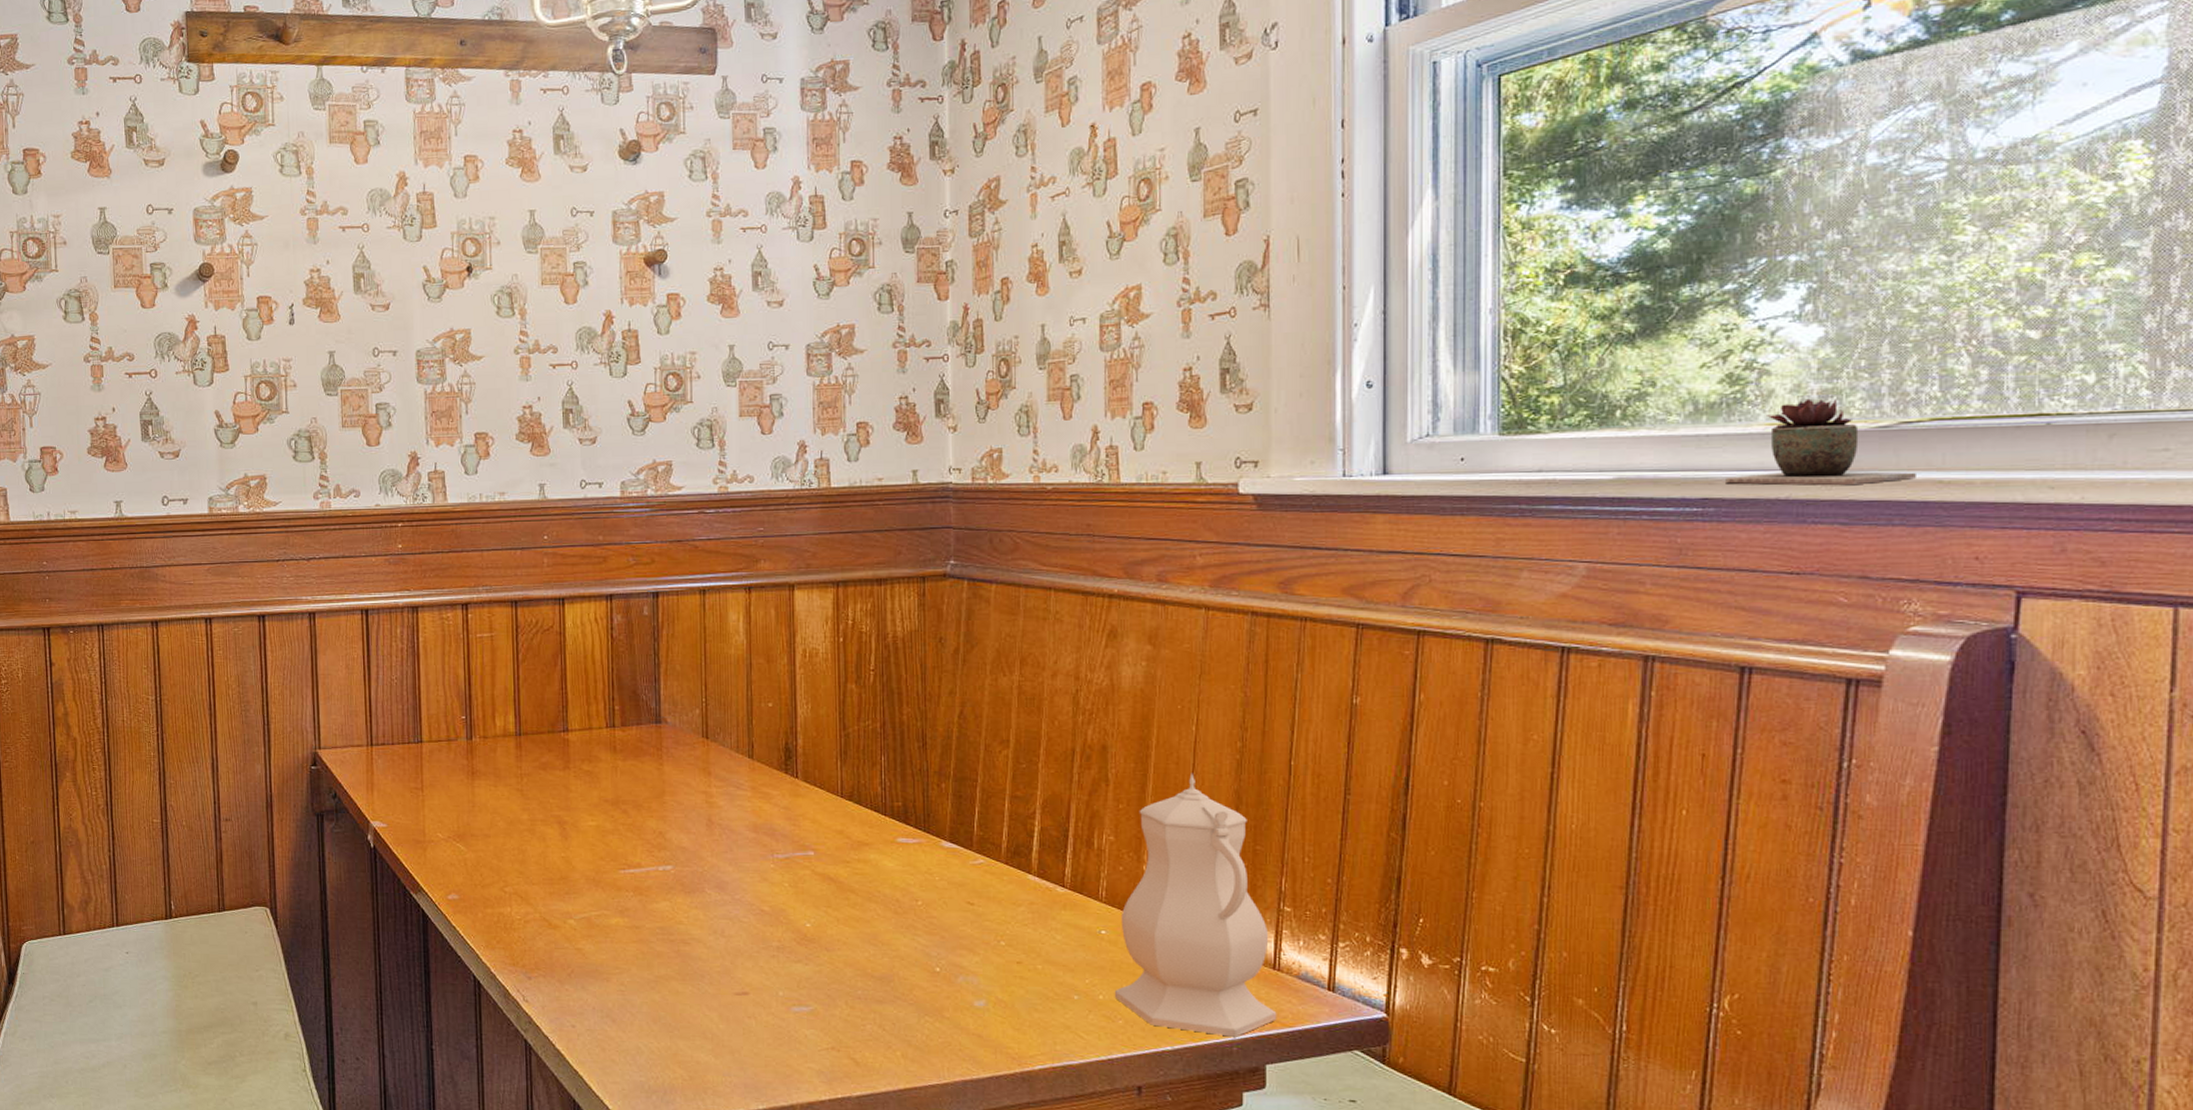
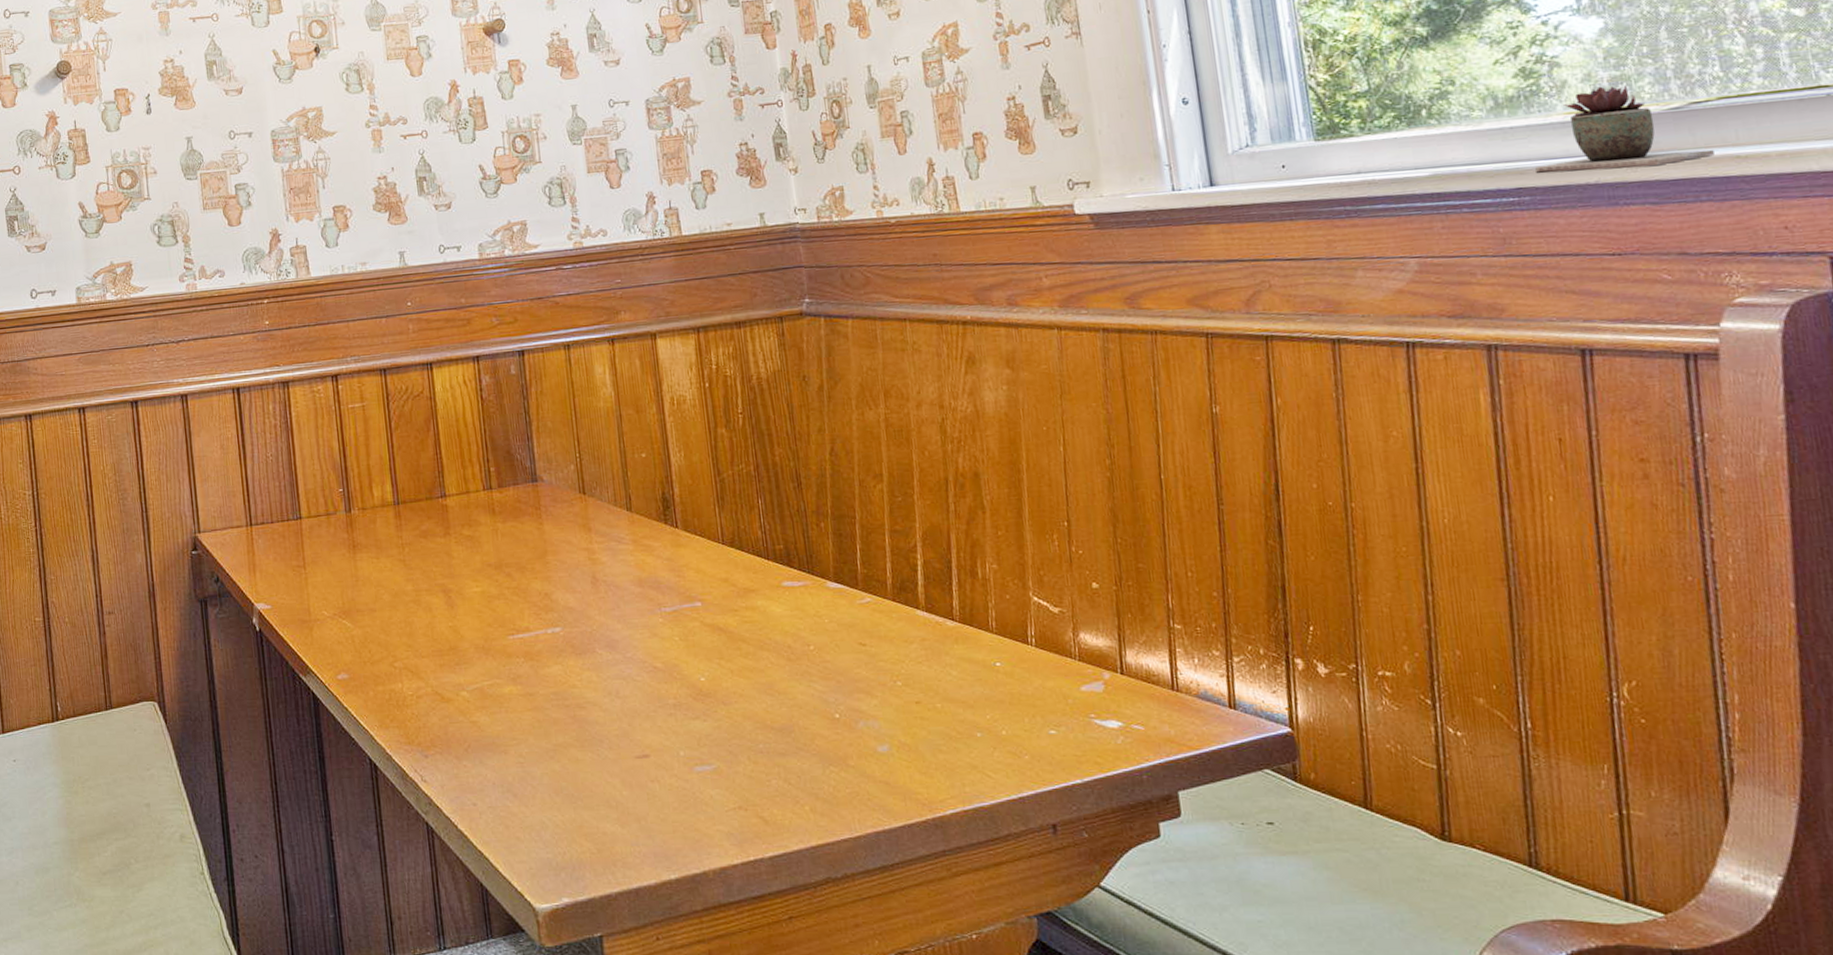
teapot: present [1114,773,1277,1037] -> none [1013,494,1183,765]

